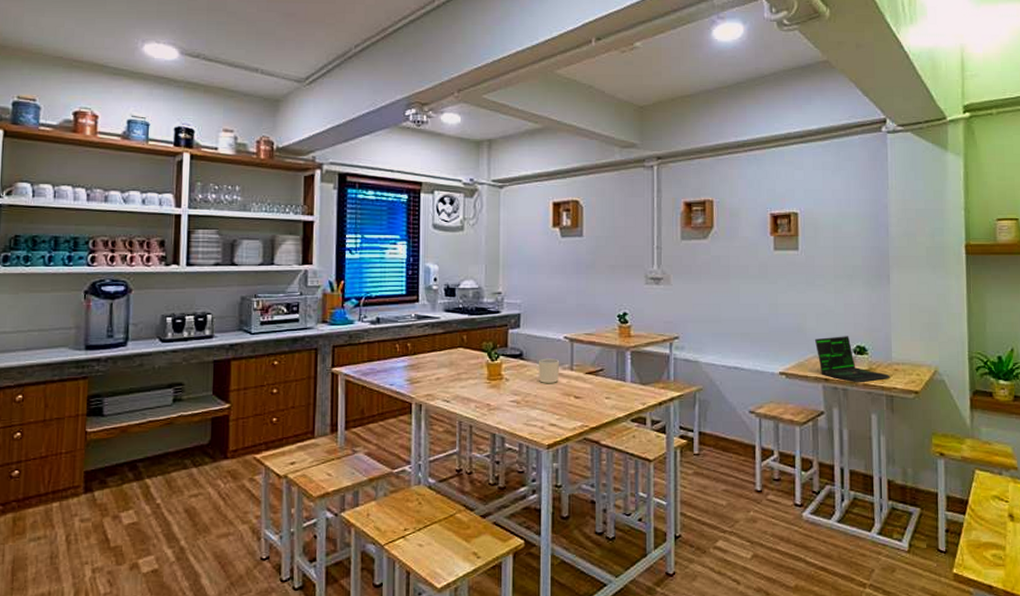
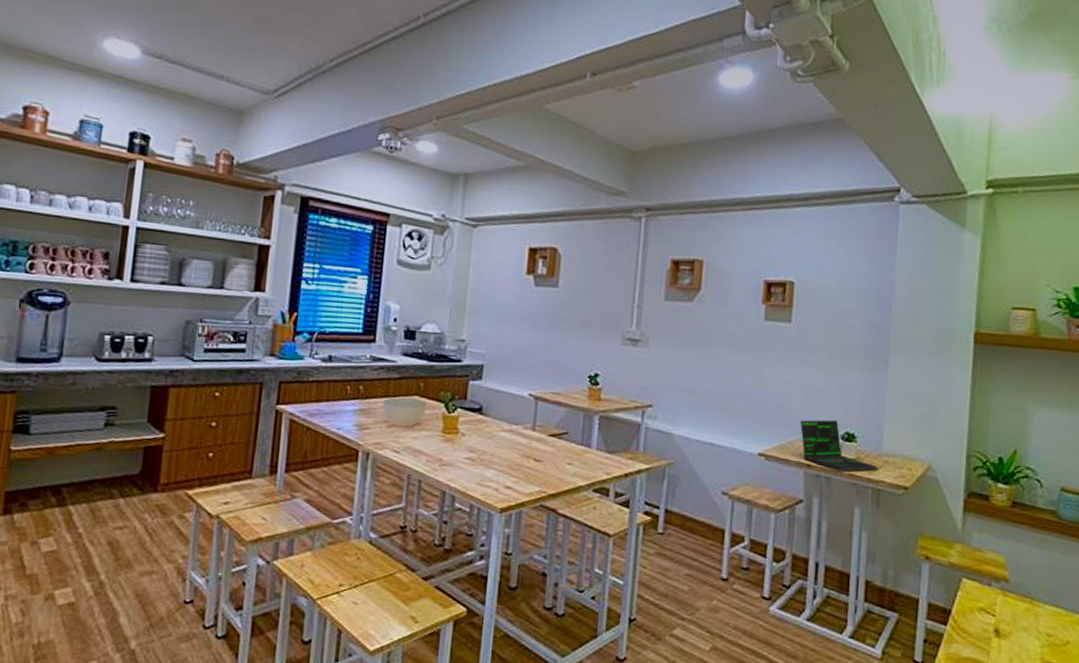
bowl: none [430,351,471,378] -> present [382,397,427,427]
mug: present [538,358,560,384] -> none [497,415,522,444]

